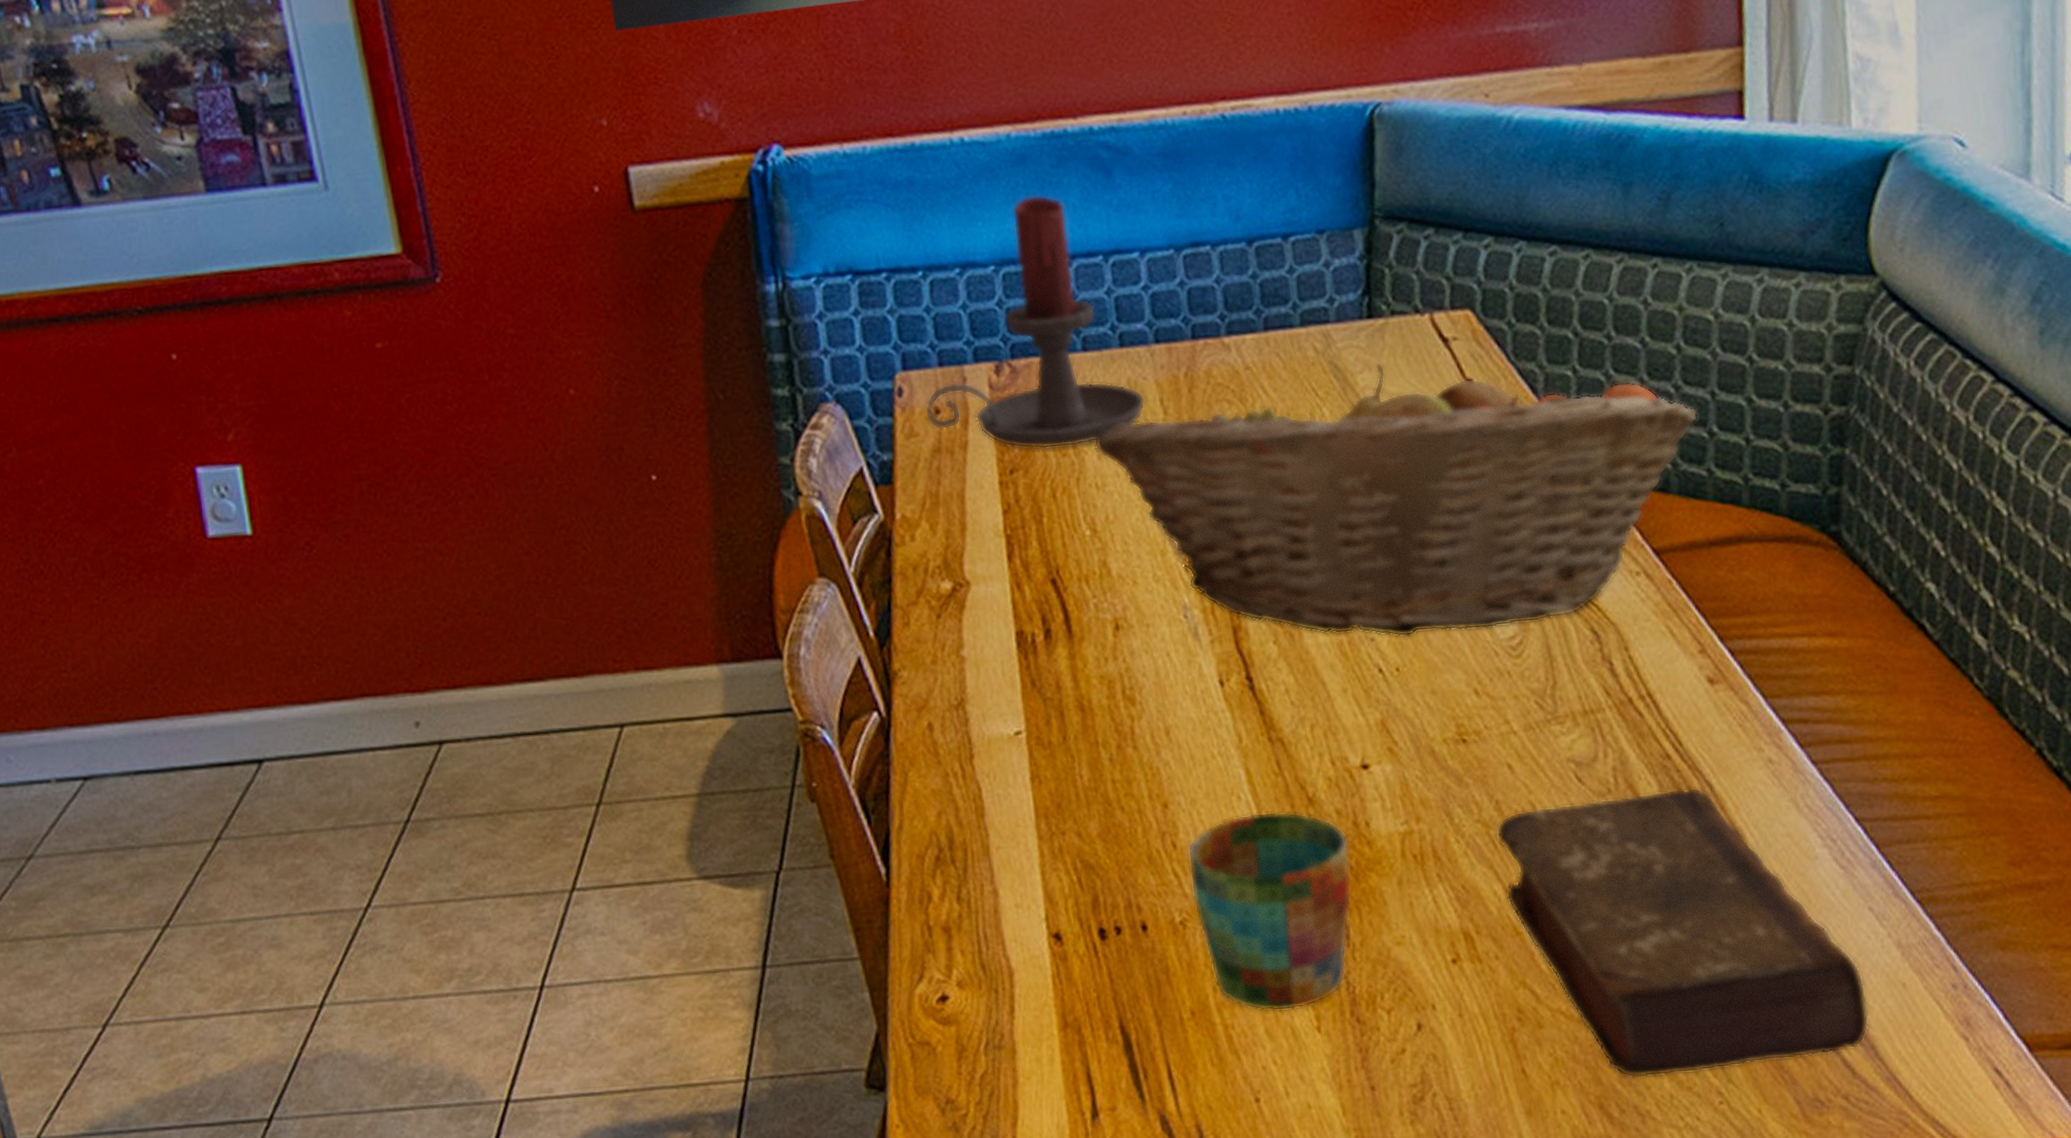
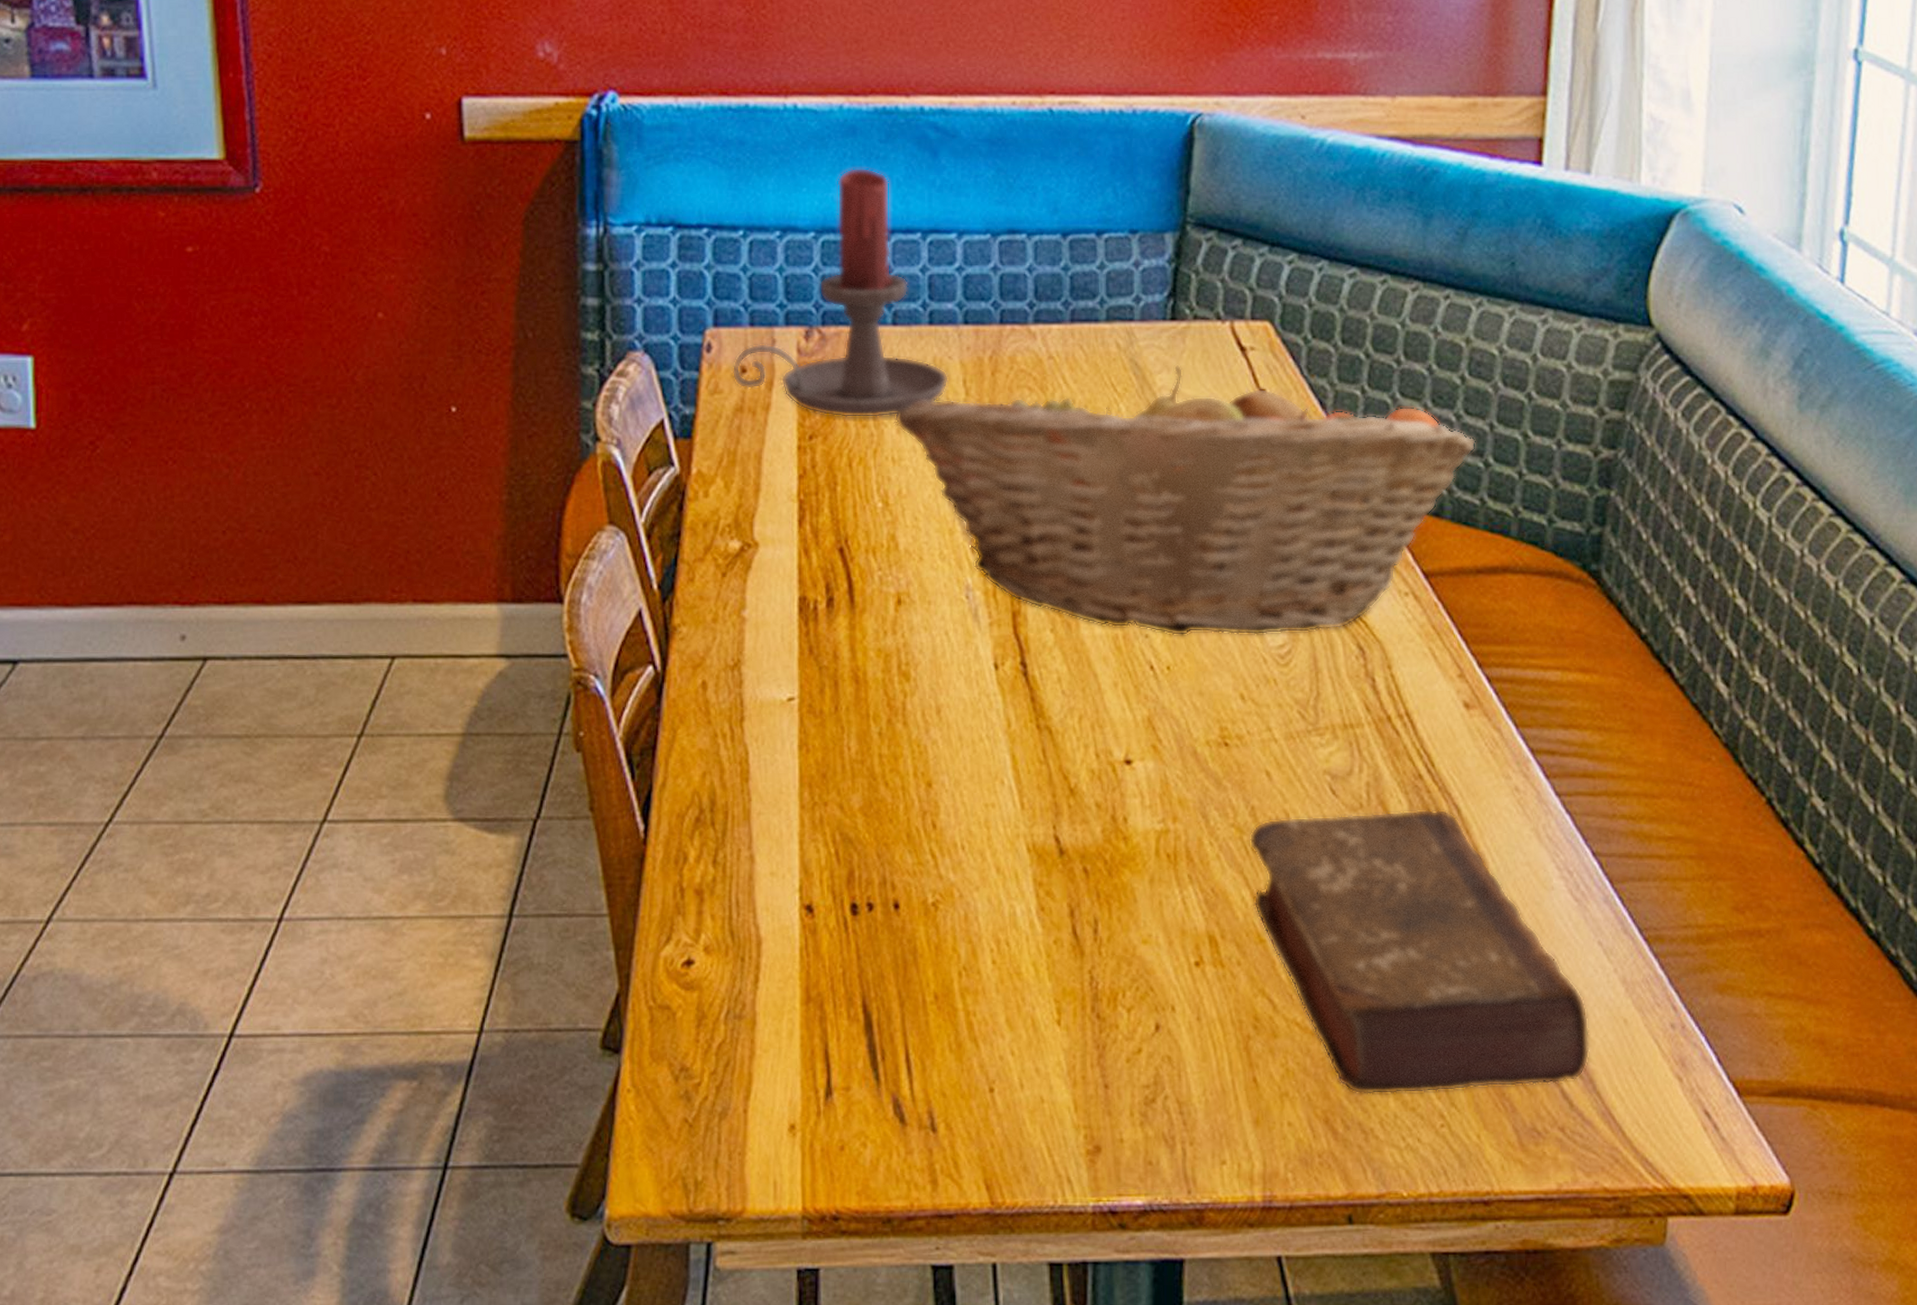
mug: present [1187,811,1352,1012] -> none [947,799,1105,1001]

